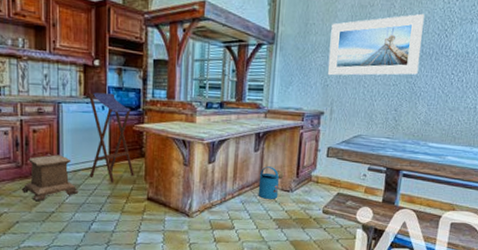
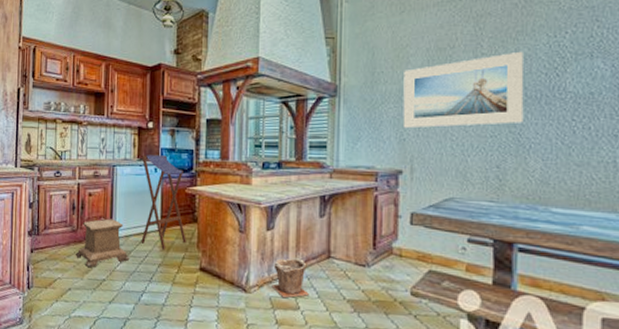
plant pot: none [211,186,243,221] -> present [271,258,309,299]
watering can: present [258,166,284,199] -> none [326,235,357,275]

